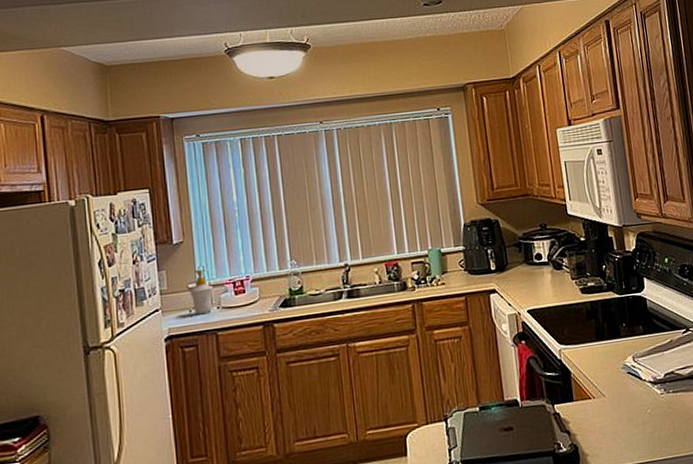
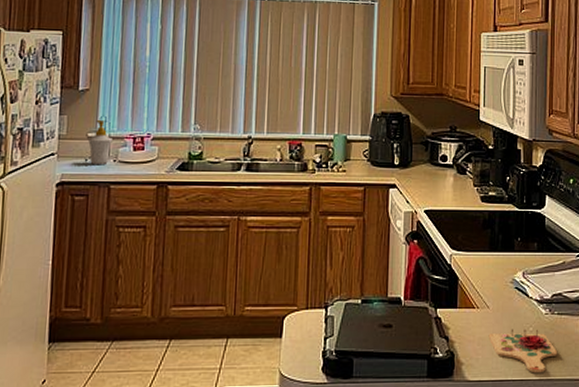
cutting board: none [608,410,678,454] -> present [488,329,557,373]

